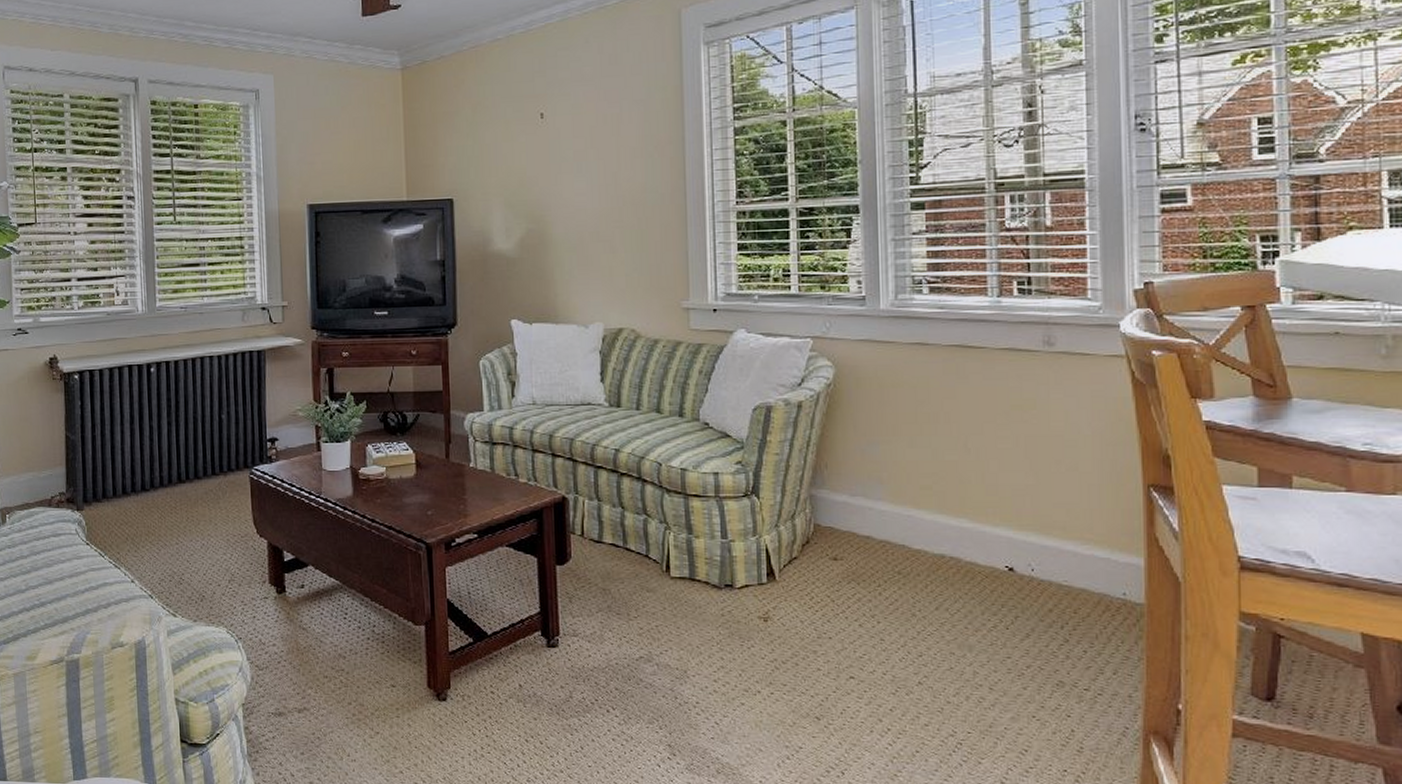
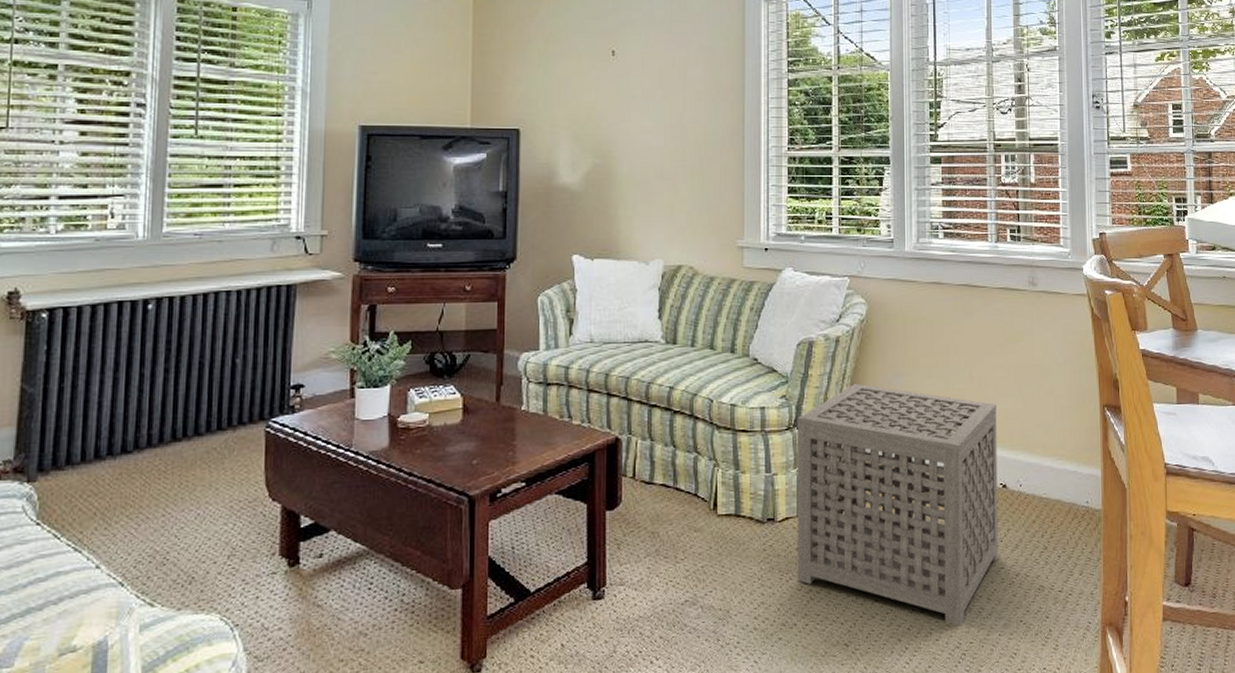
side table: none [755,452,1004,714] -> present [796,384,999,627]

